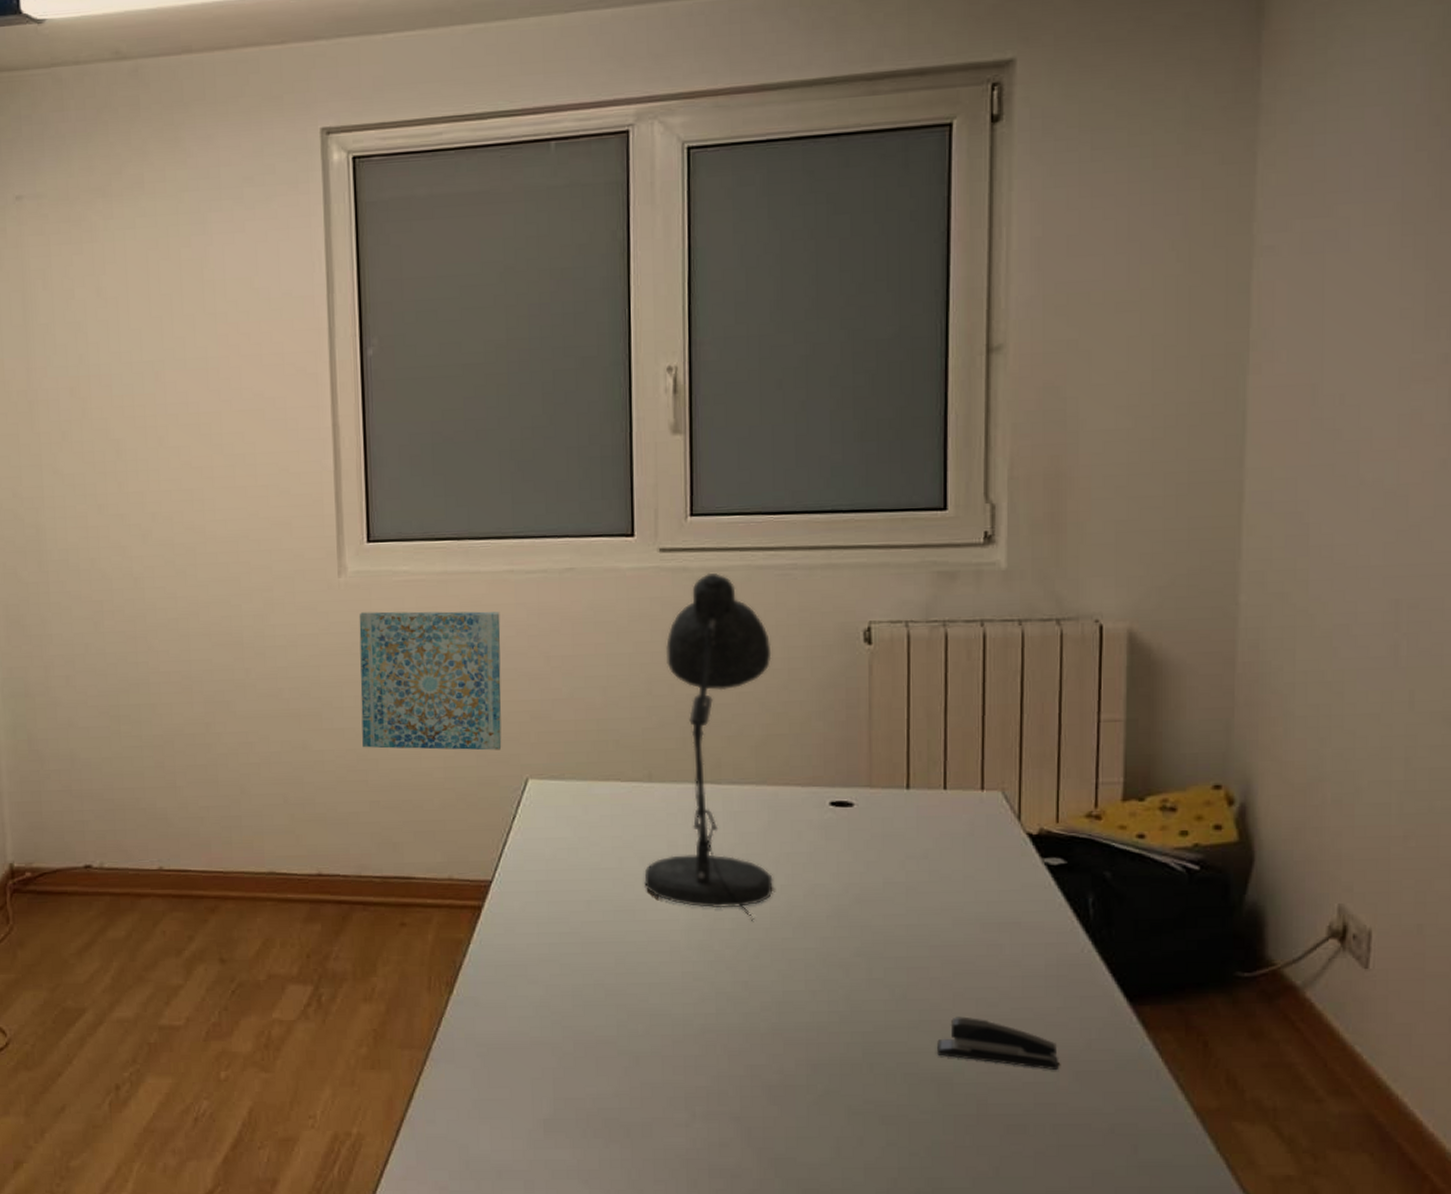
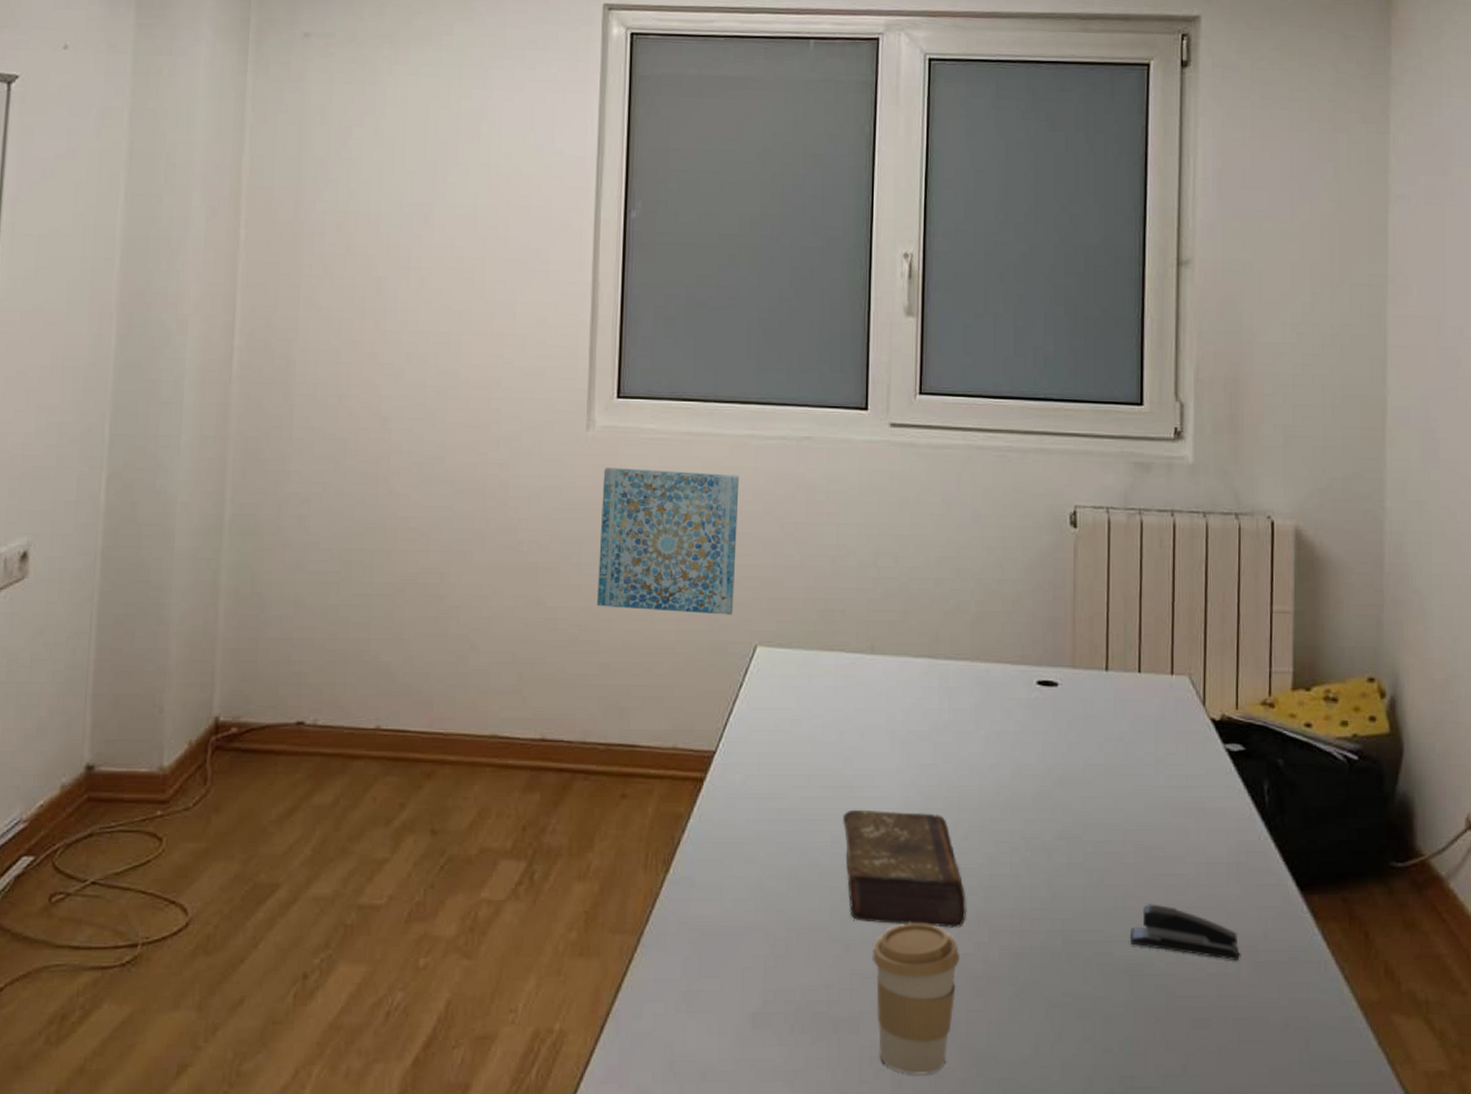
book: none [626,931,759,1041] -> present [843,809,966,928]
desk lamp: present [644,572,773,922] -> none [863,449,988,802]
coffee cup: none [663,1036,754,1175] -> present [873,922,960,1075]

